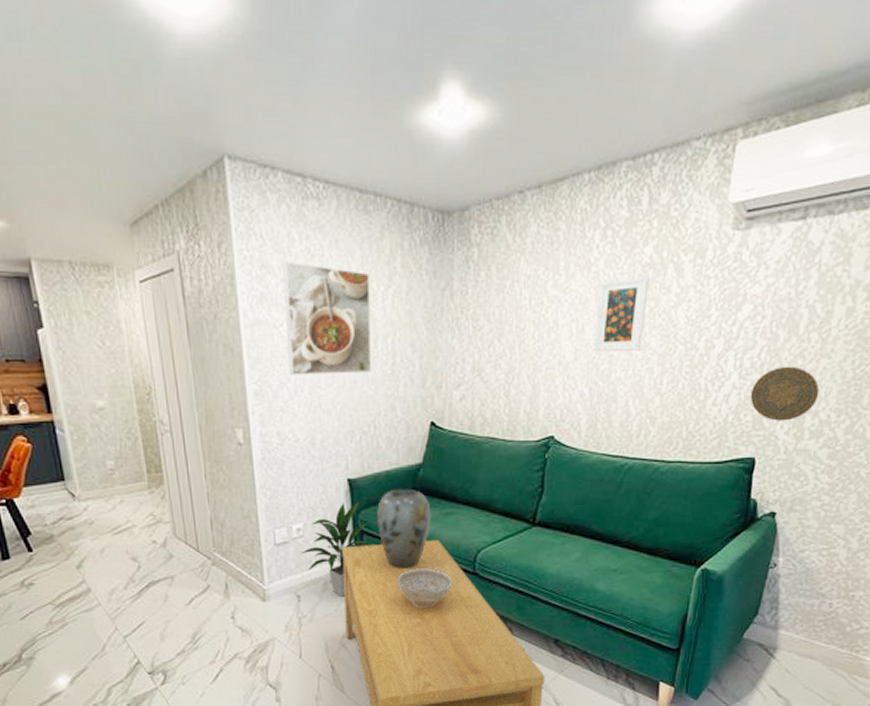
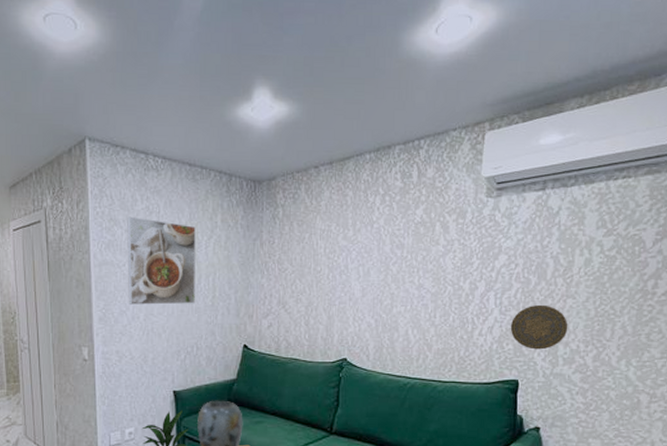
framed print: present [594,276,650,352] -> none [378,231,421,291]

